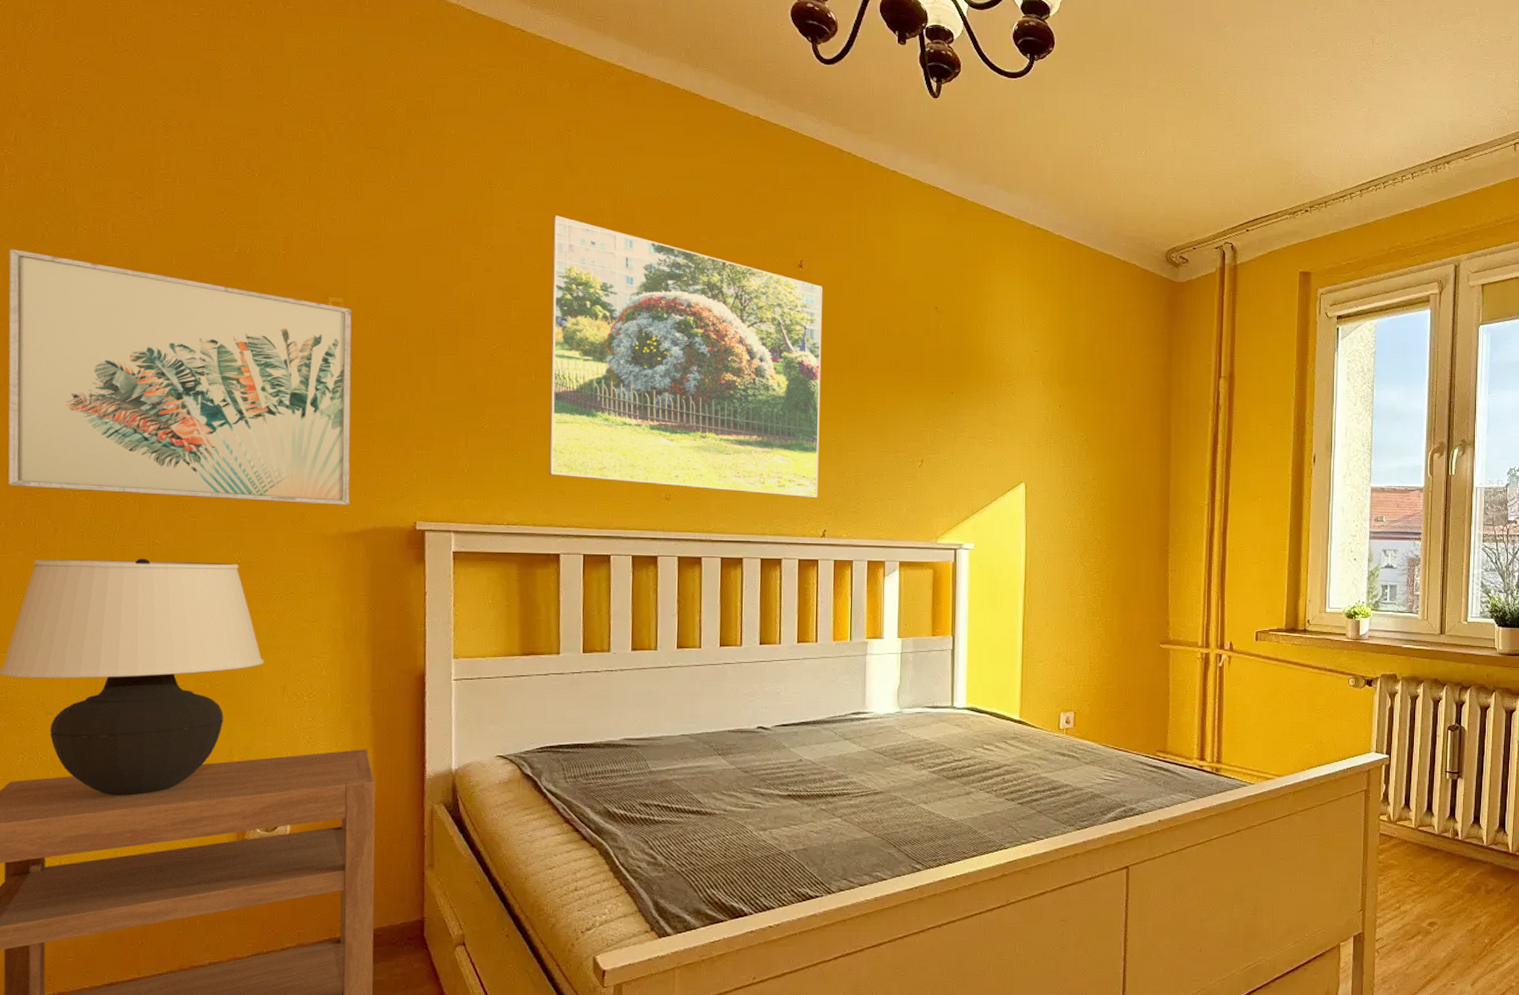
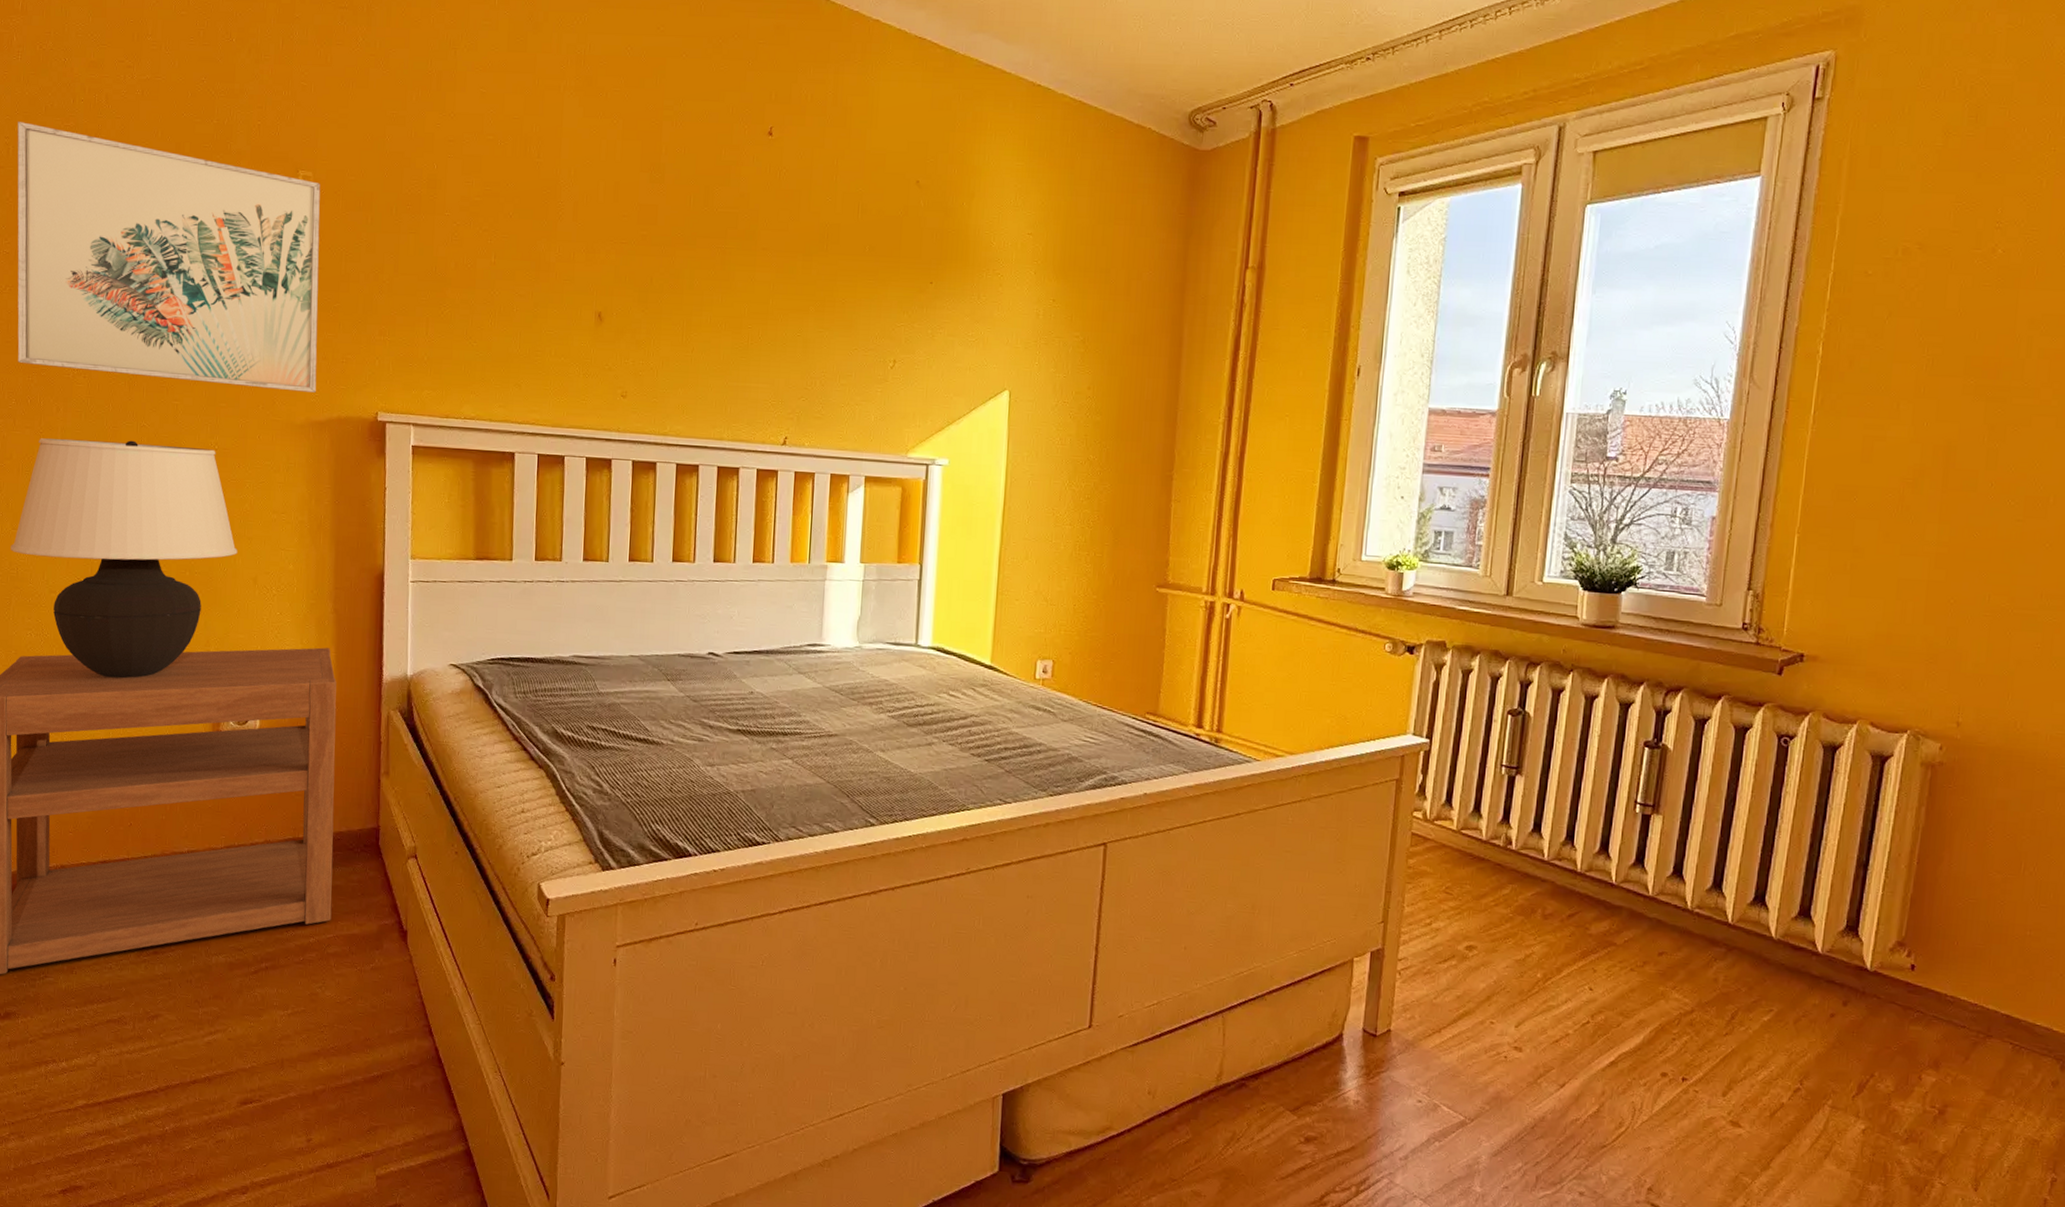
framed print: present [549,215,822,498] -> none [506,79,793,401]

